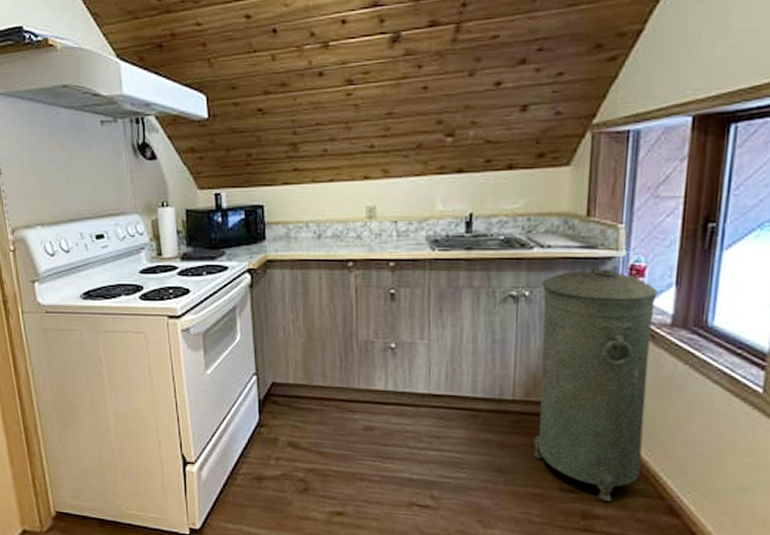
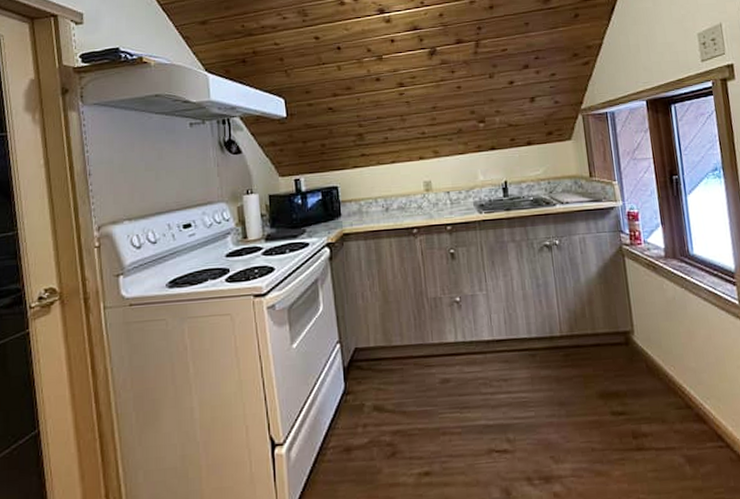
trash can: present [533,266,657,502] -> none [566,215,669,419]

